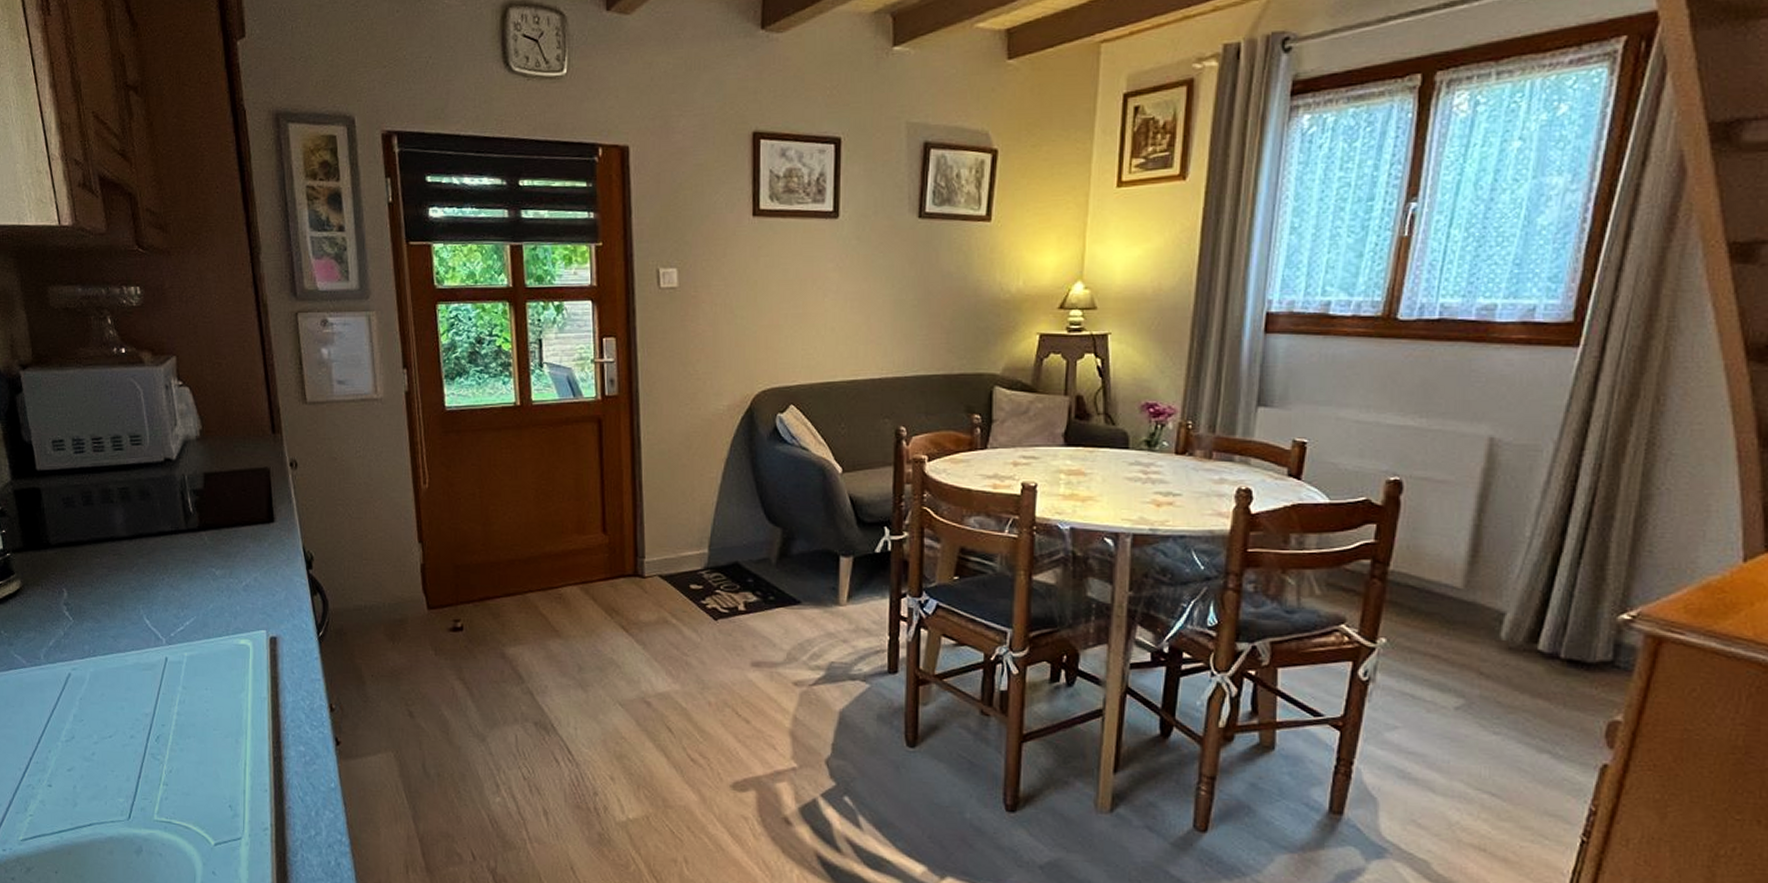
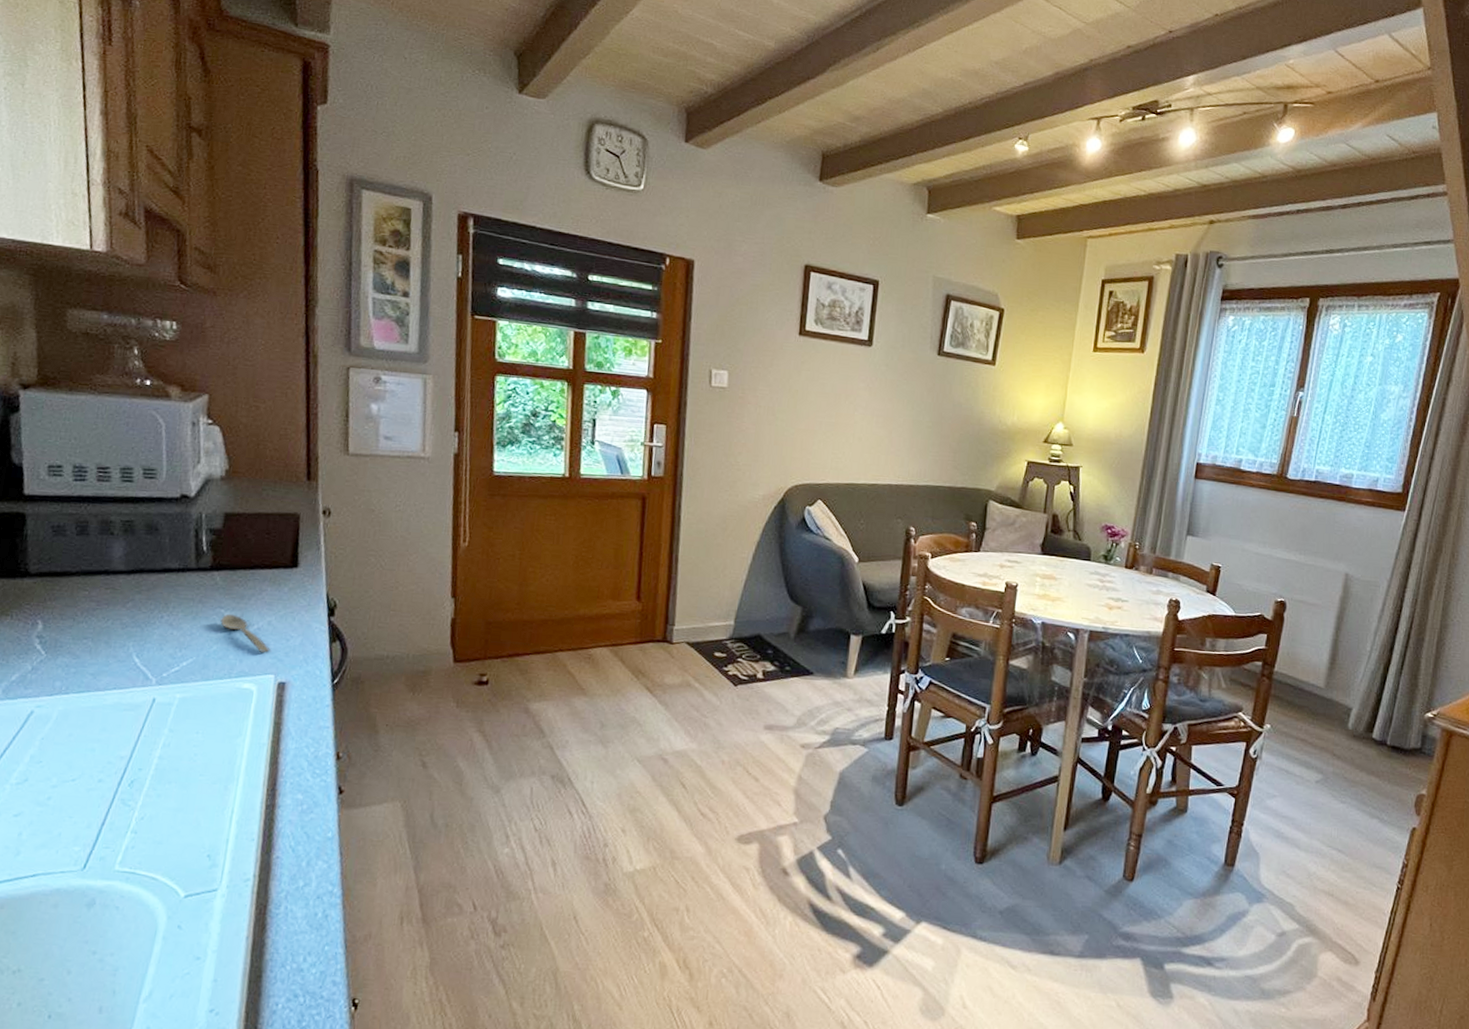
spoon: none [213,572,259,609] -> present [220,613,270,653]

